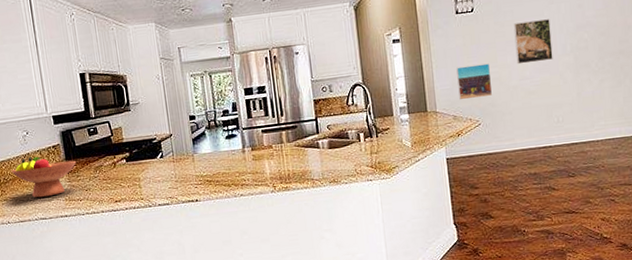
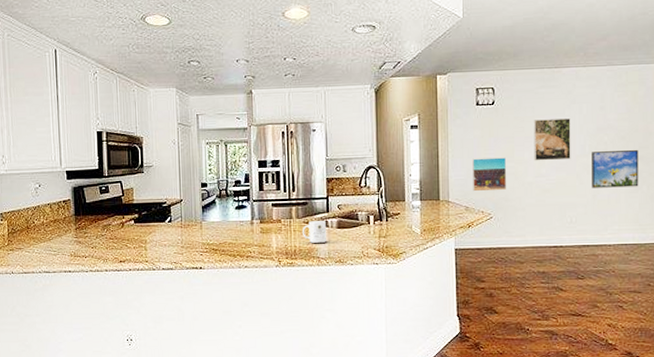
fruit bowl: present [11,156,77,198] -> none [20,209,86,251]
mug: none [294,142,319,166] -> present [303,221,326,243]
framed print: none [573,45,622,86] -> present [592,150,639,188]

